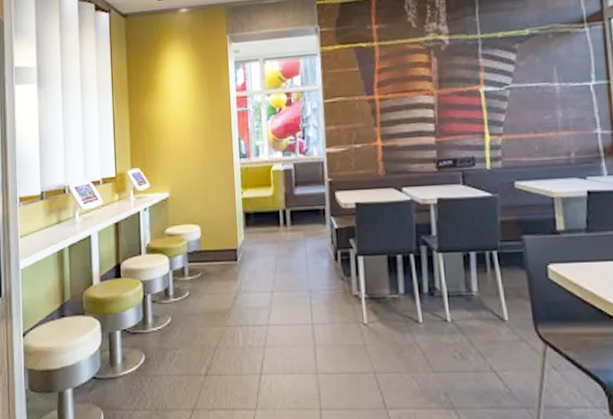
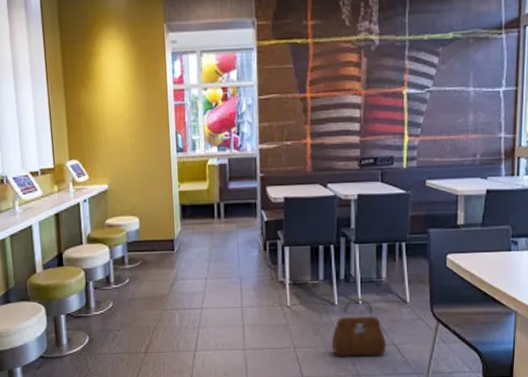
handbag: none [417,313,485,385] -> present [331,297,387,357]

